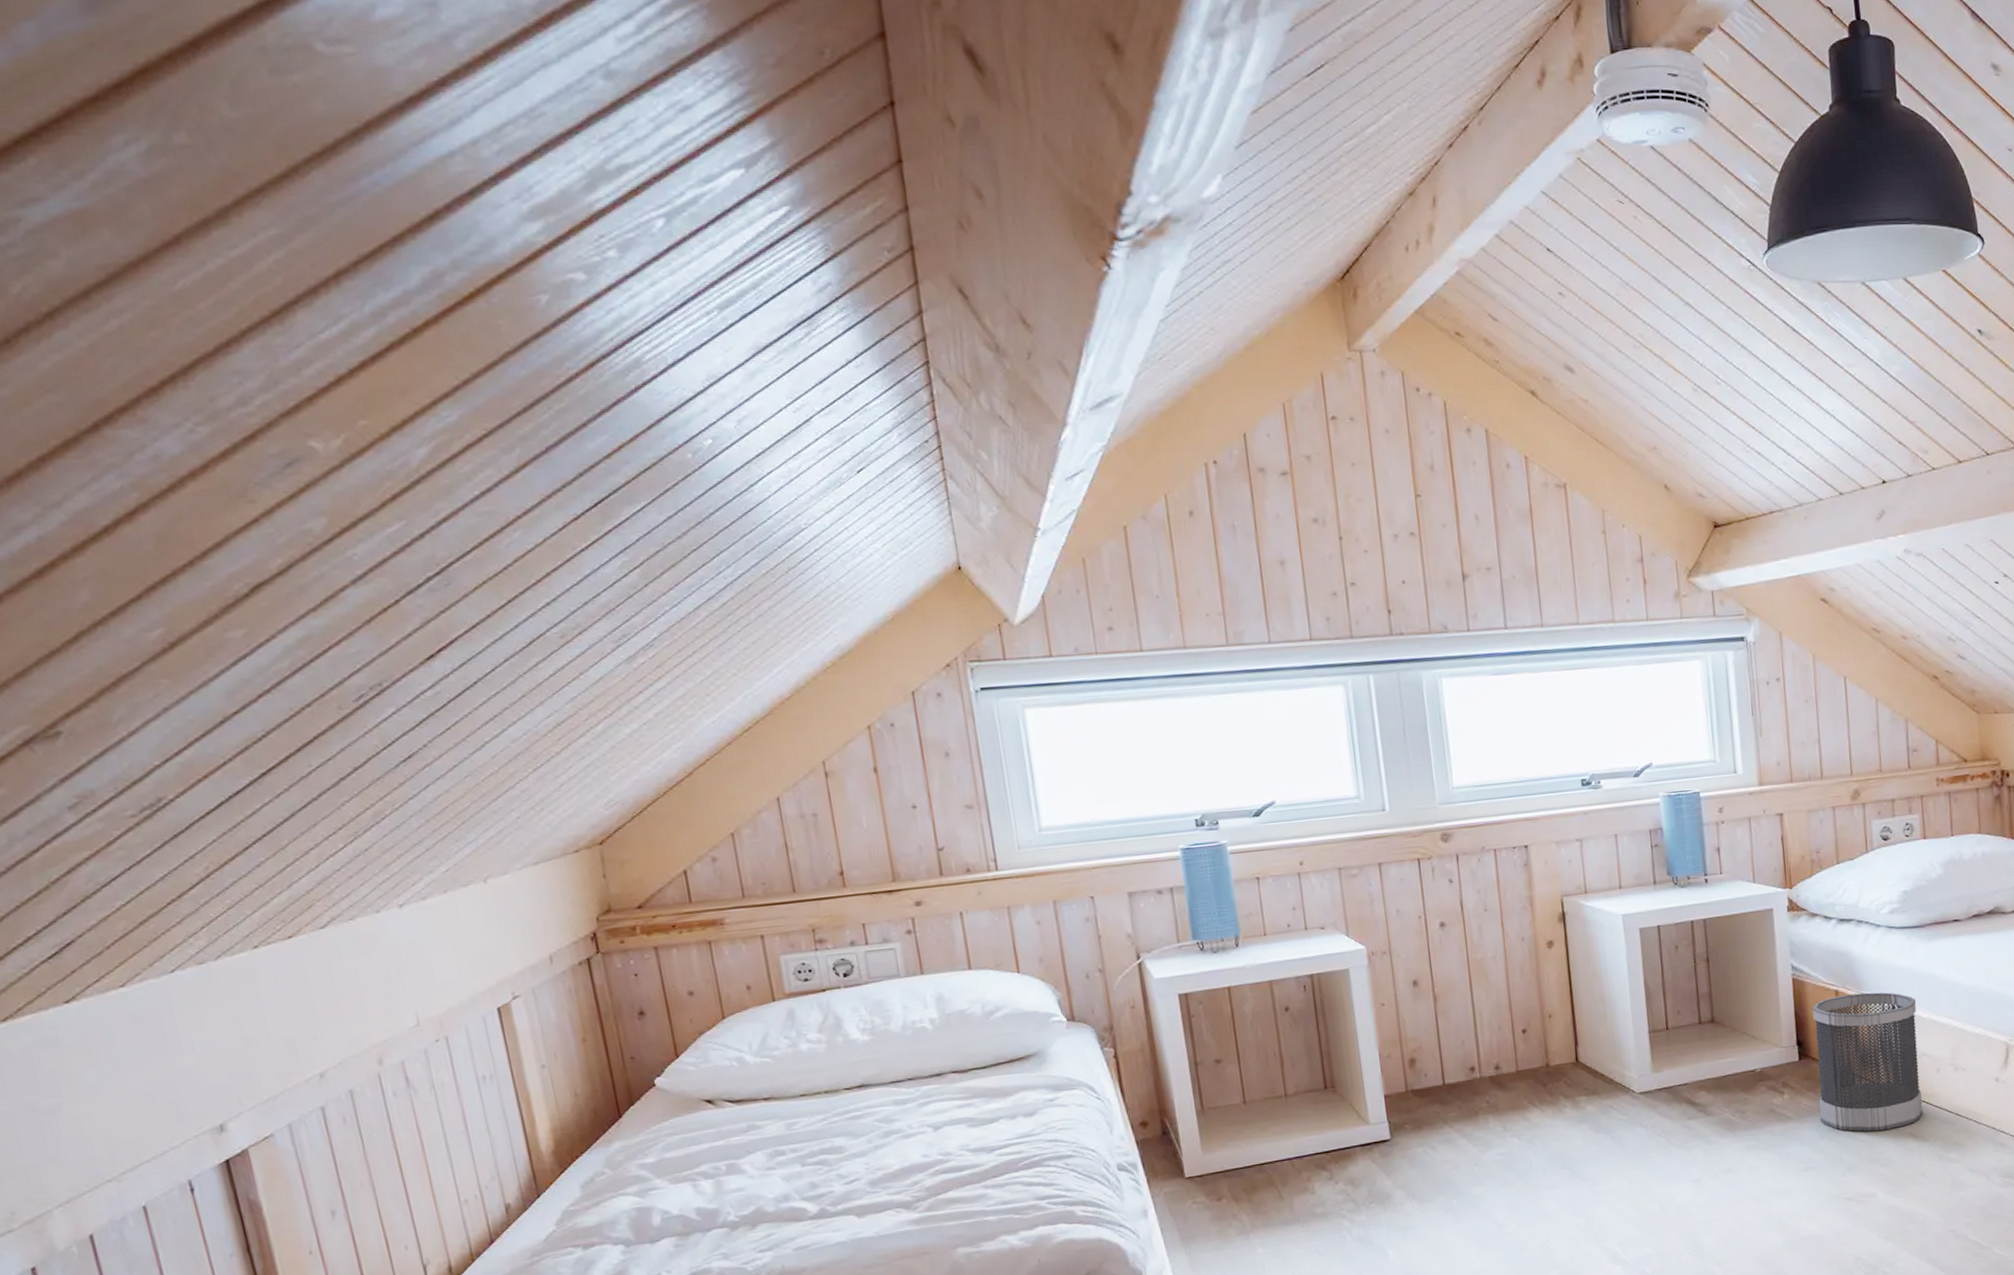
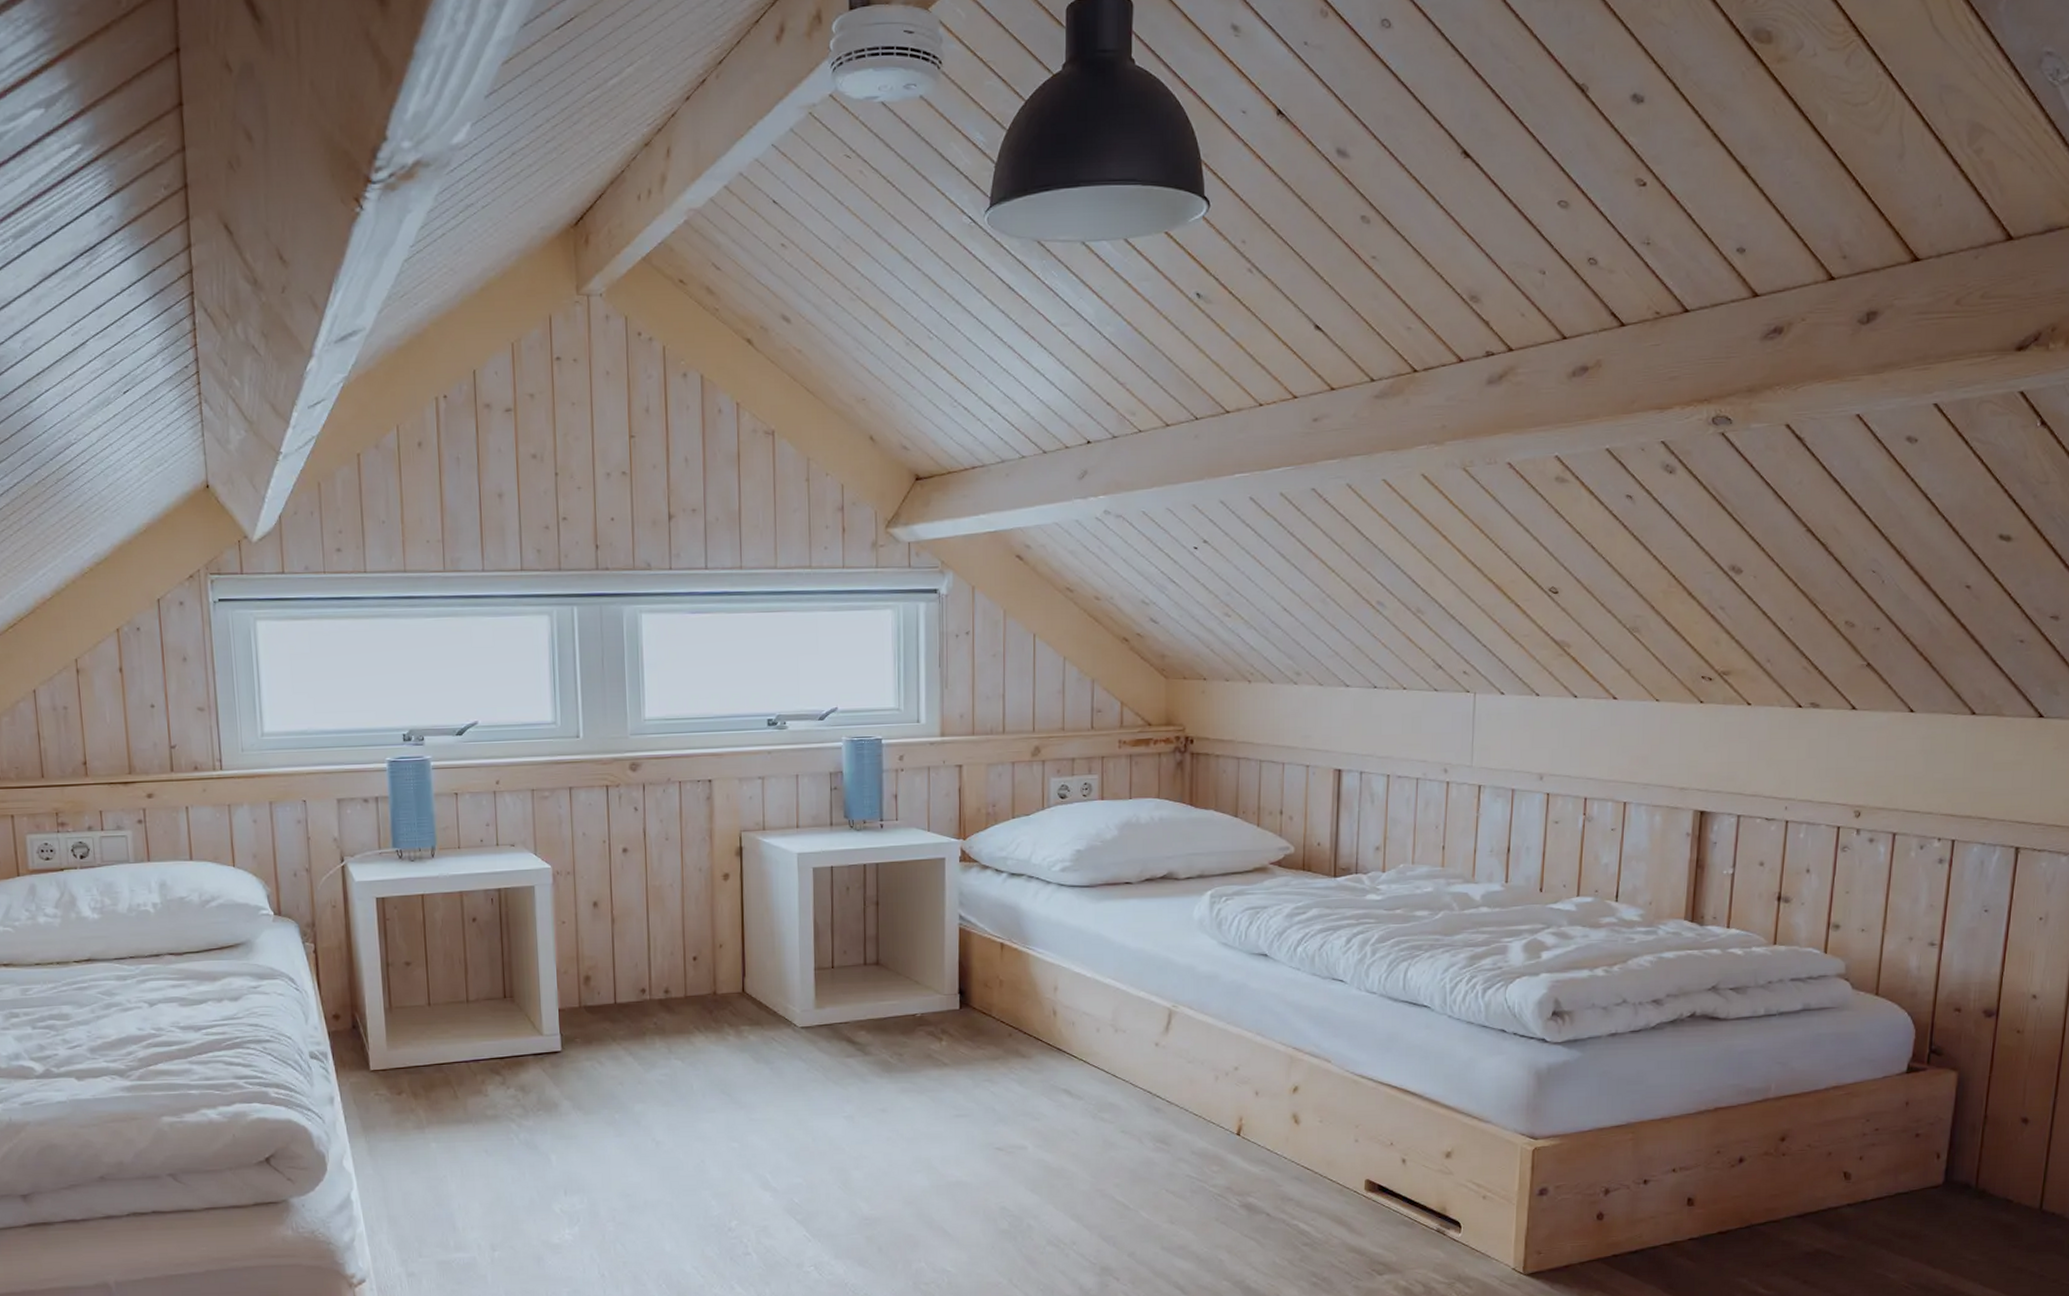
wastebasket: present [1812,992,1923,1132] -> none [976,947,1080,1085]

